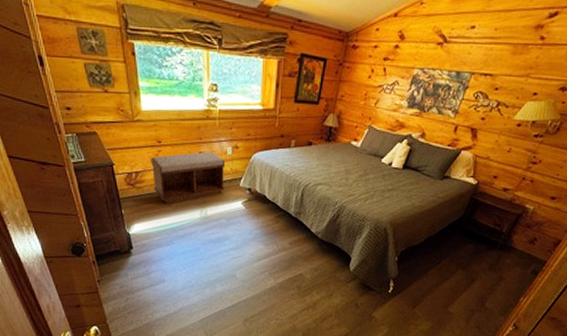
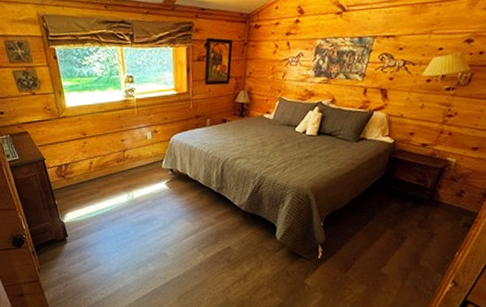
bench: present [151,152,226,203] -> none [78,138,148,190]

